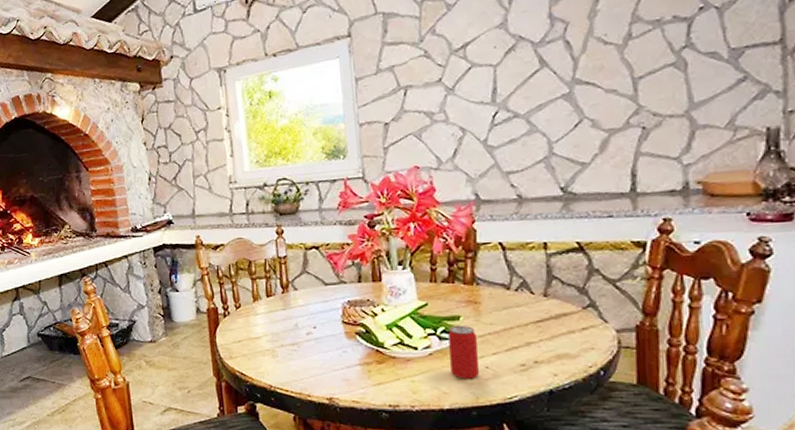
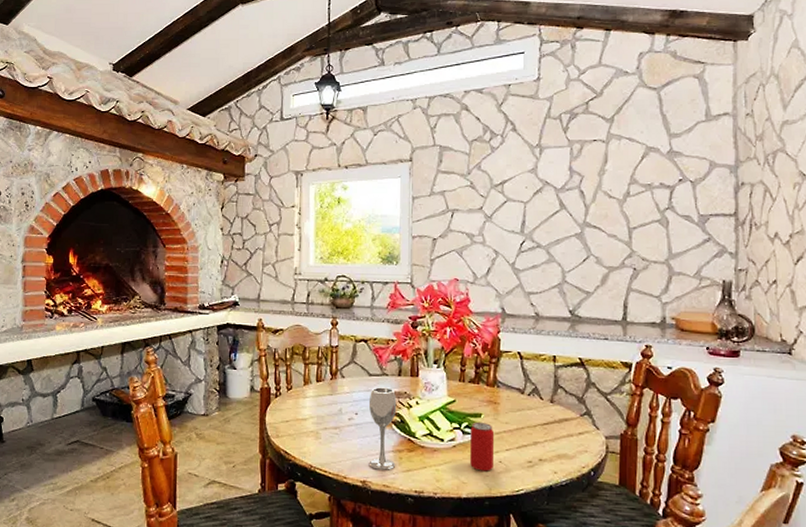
wineglass: none [328,296,365,385] -> present [369,387,397,470]

